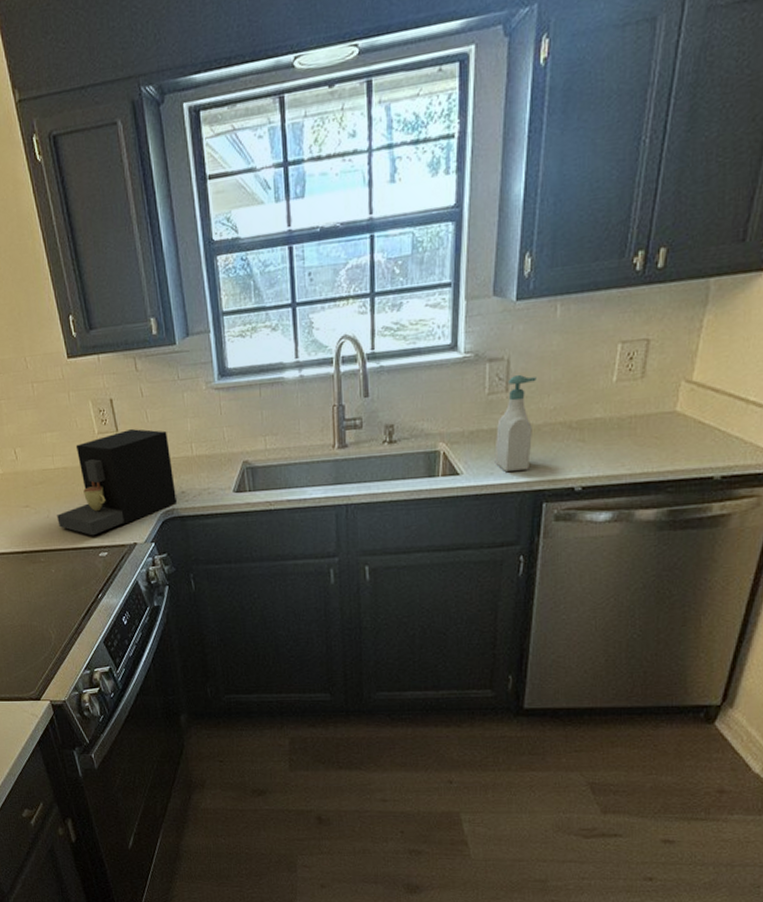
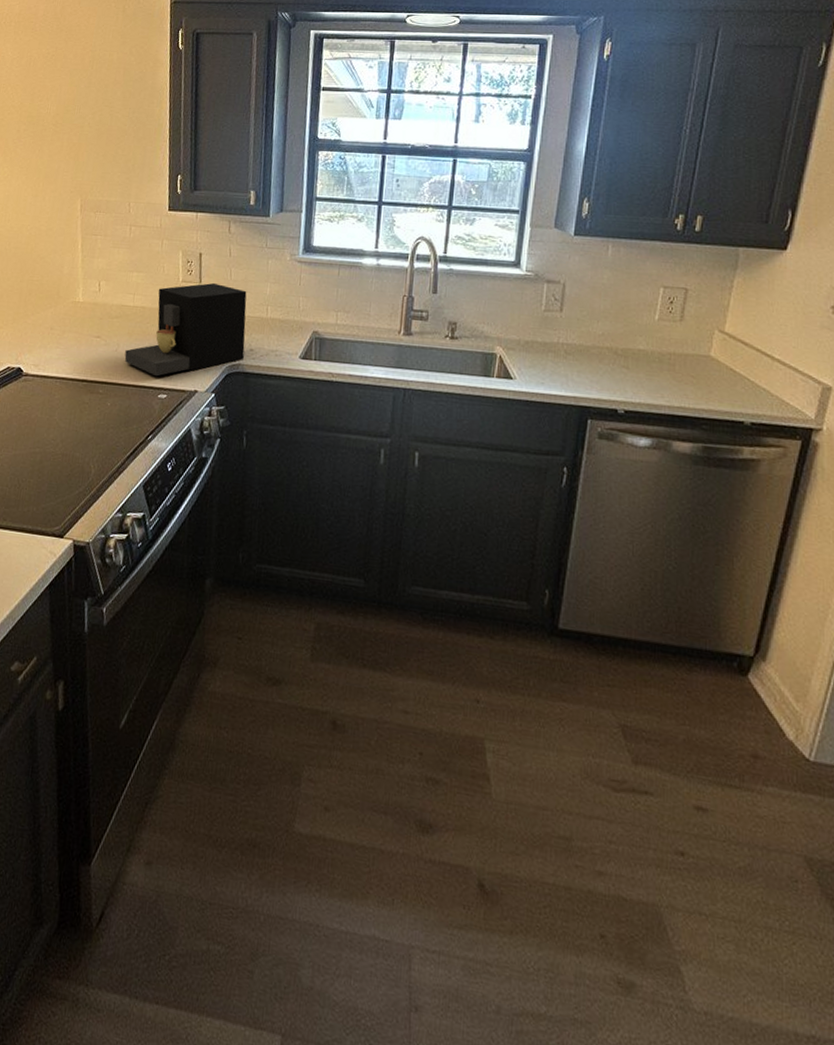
soap bottle: present [494,374,536,471] -> none [546,298,588,386]

